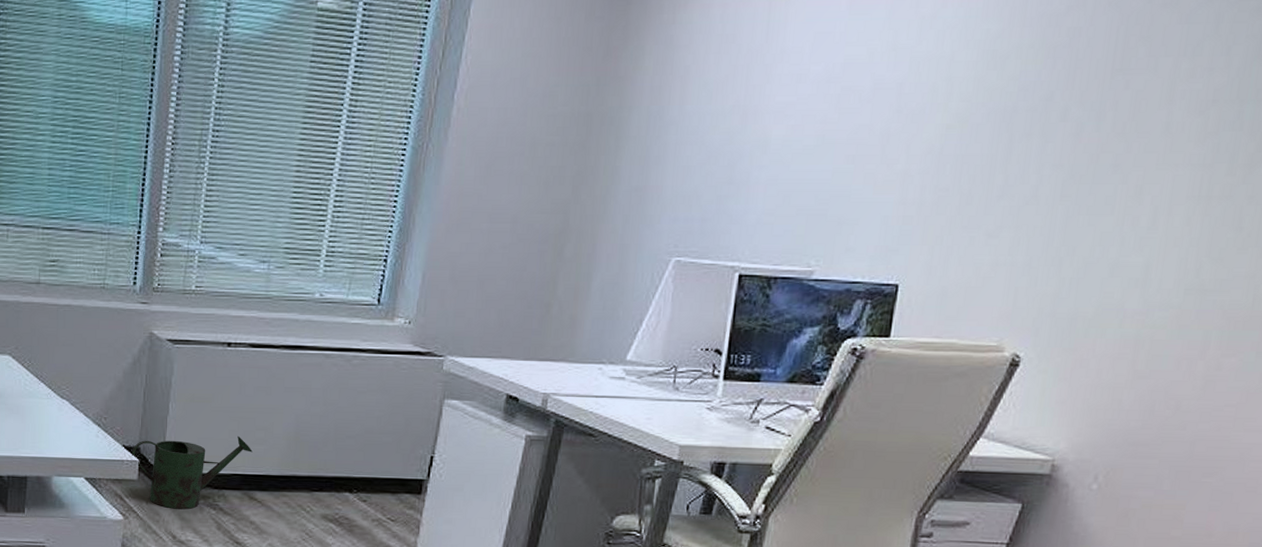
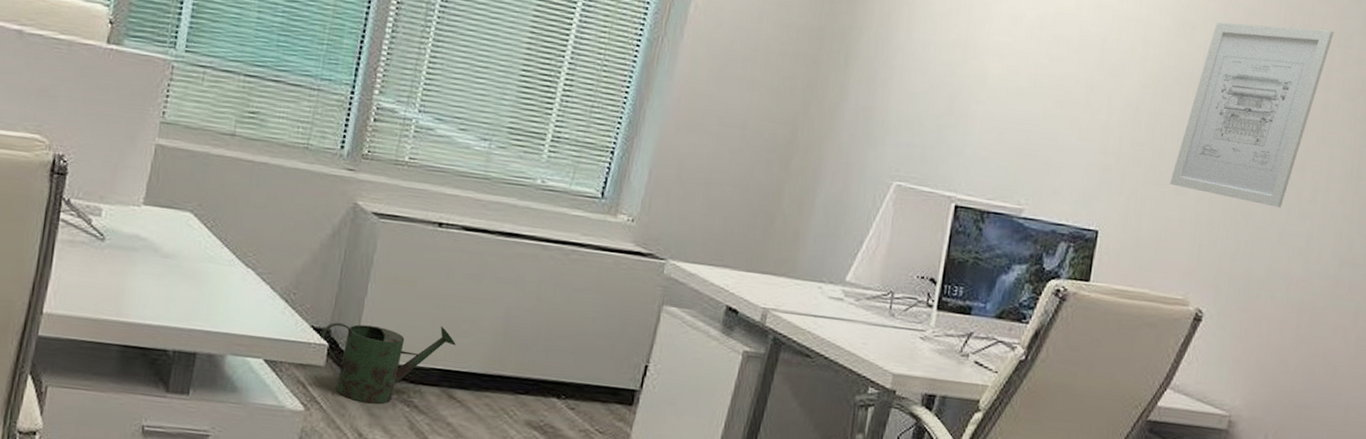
wall art: none [979,39,1180,239] -> present [1169,22,1335,208]

